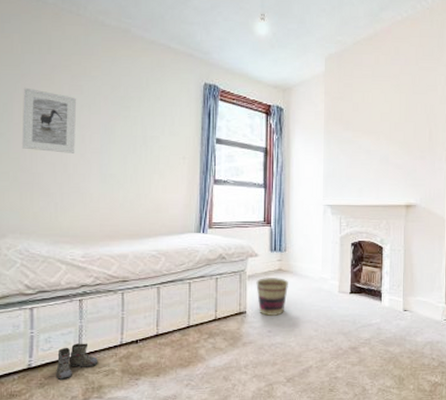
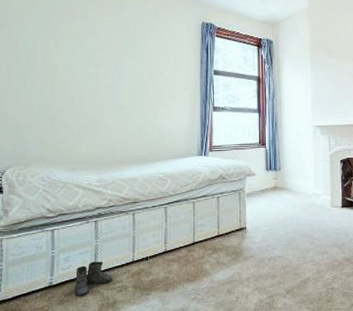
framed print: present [21,87,76,153] -> none [44,34,91,89]
basket: present [256,278,288,316] -> none [254,195,284,231]

